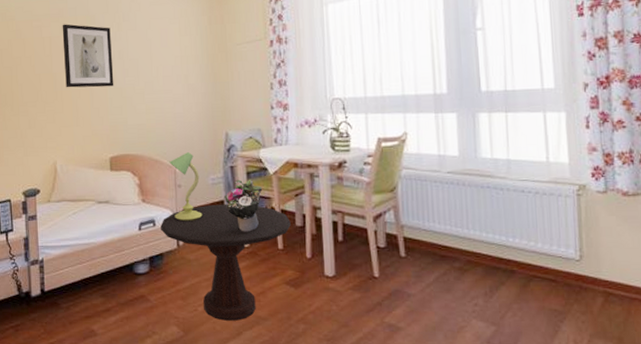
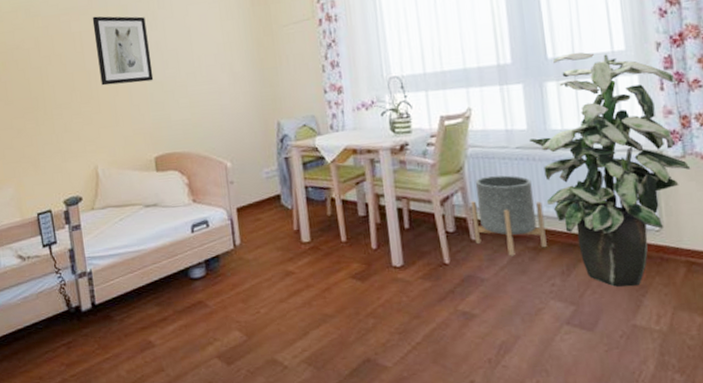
side table: present [161,204,291,321] -> none [214,198,353,321]
table lamp: present [169,152,203,222] -> none [219,146,259,220]
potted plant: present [223,179,263,232] -> none [279,169,321,227]
planter: none [401,197,472,275] -> present [470,175,547,256]
indoor plant: none [460,87,612,312] -> present [529,52,691,287]

